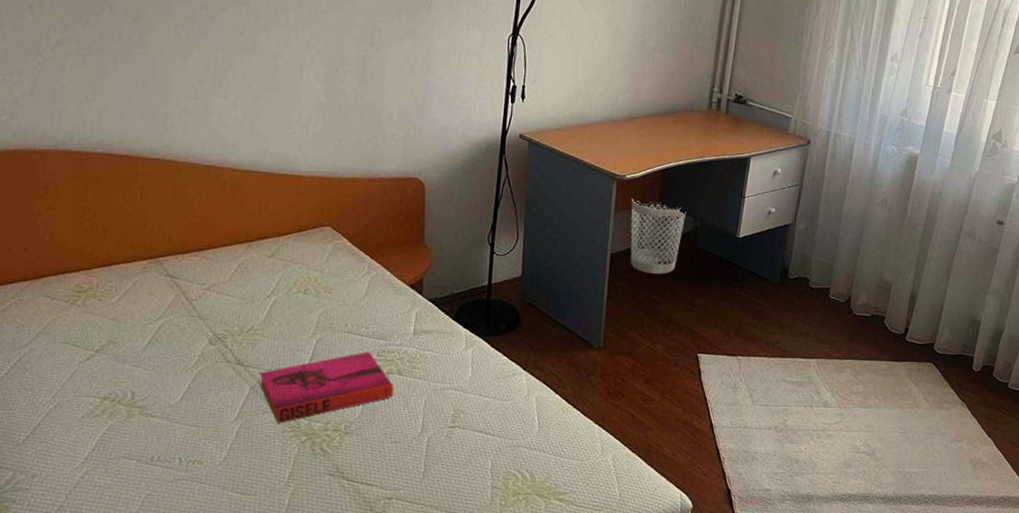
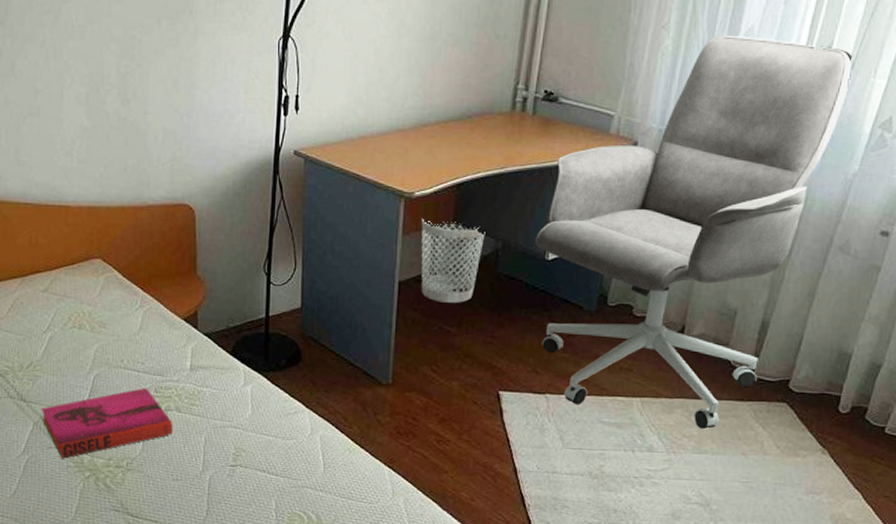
office chair: none [728,59,972,386] -> present [535,36,854,429]

